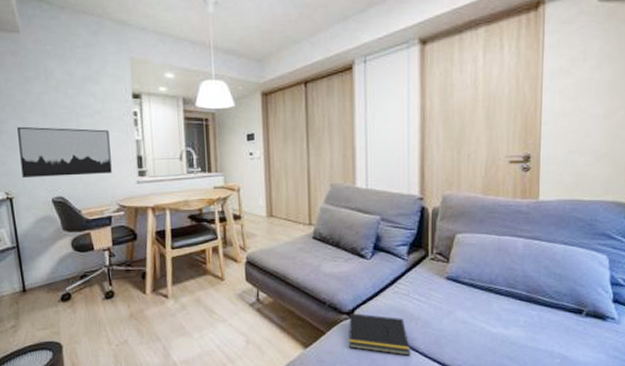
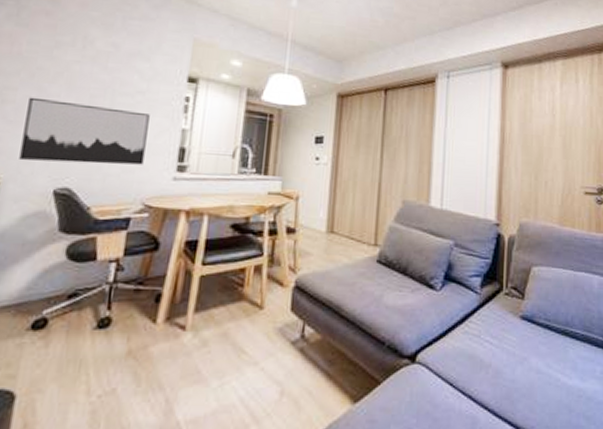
notepad: present [349,313,410,355] -> none [408,358,478,414]

